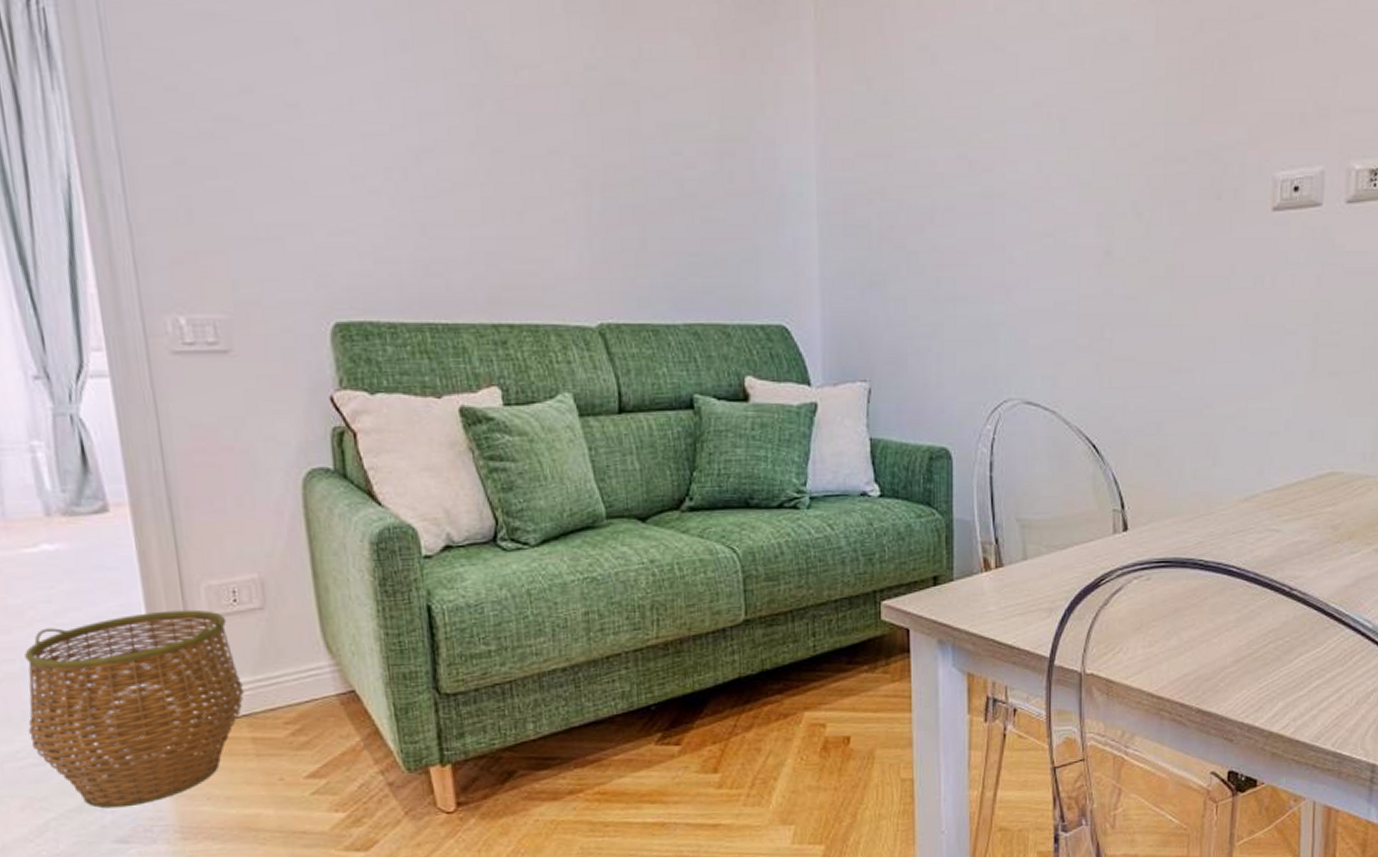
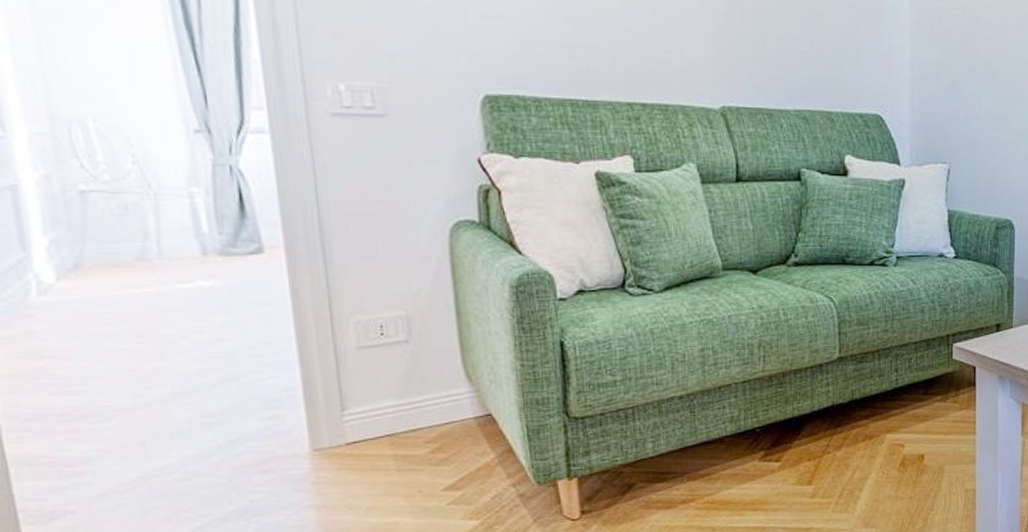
basket: present [24,609,244,808] -> none [176,341,388,518]

